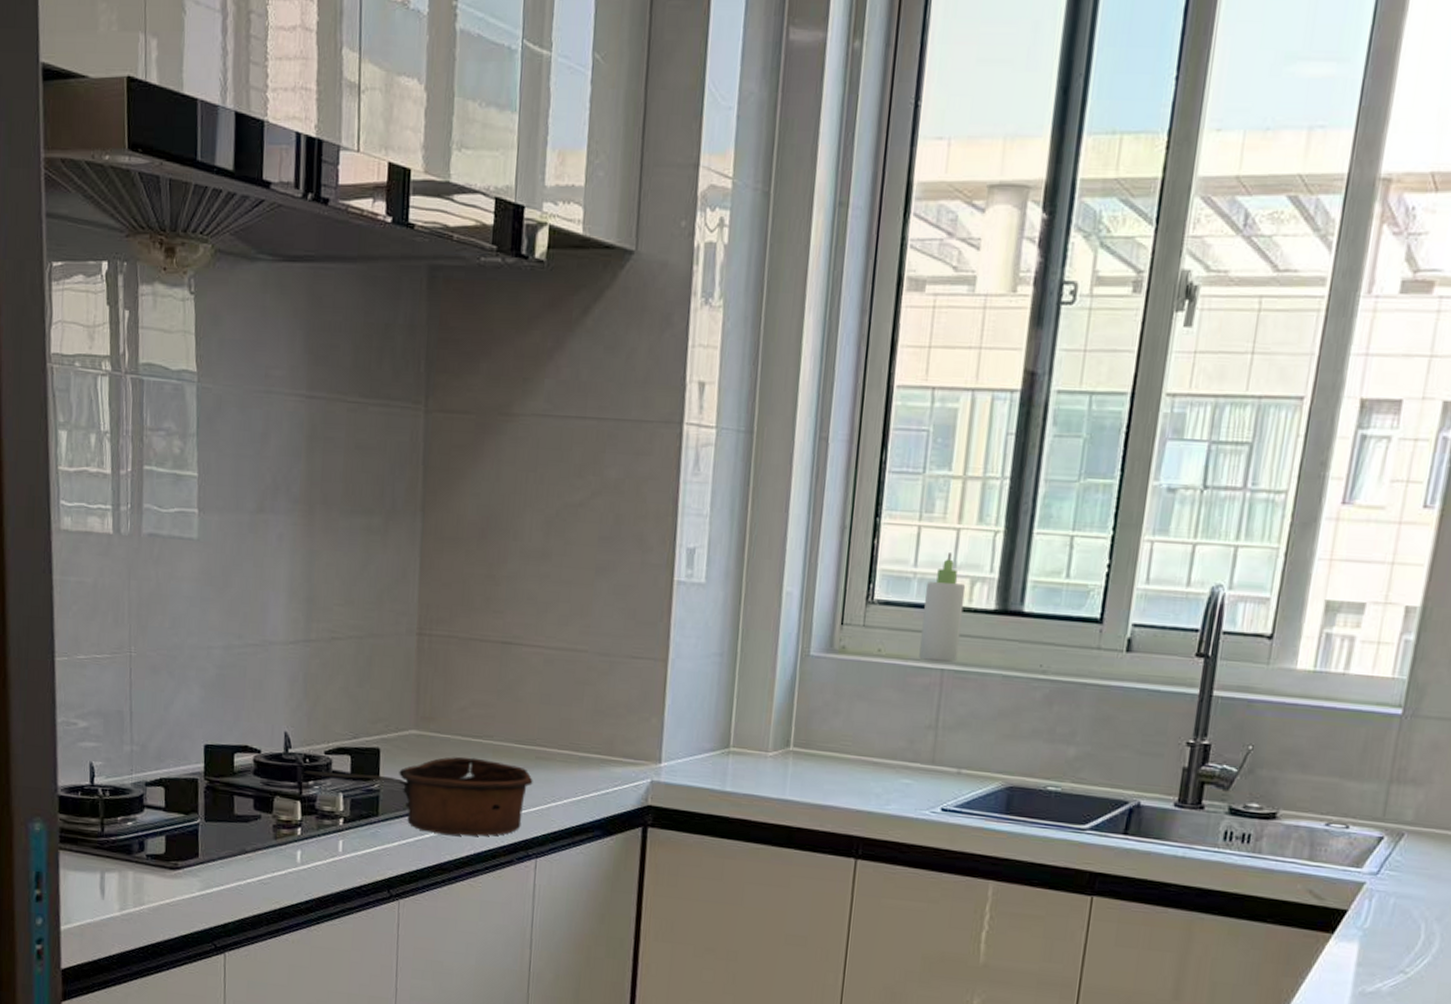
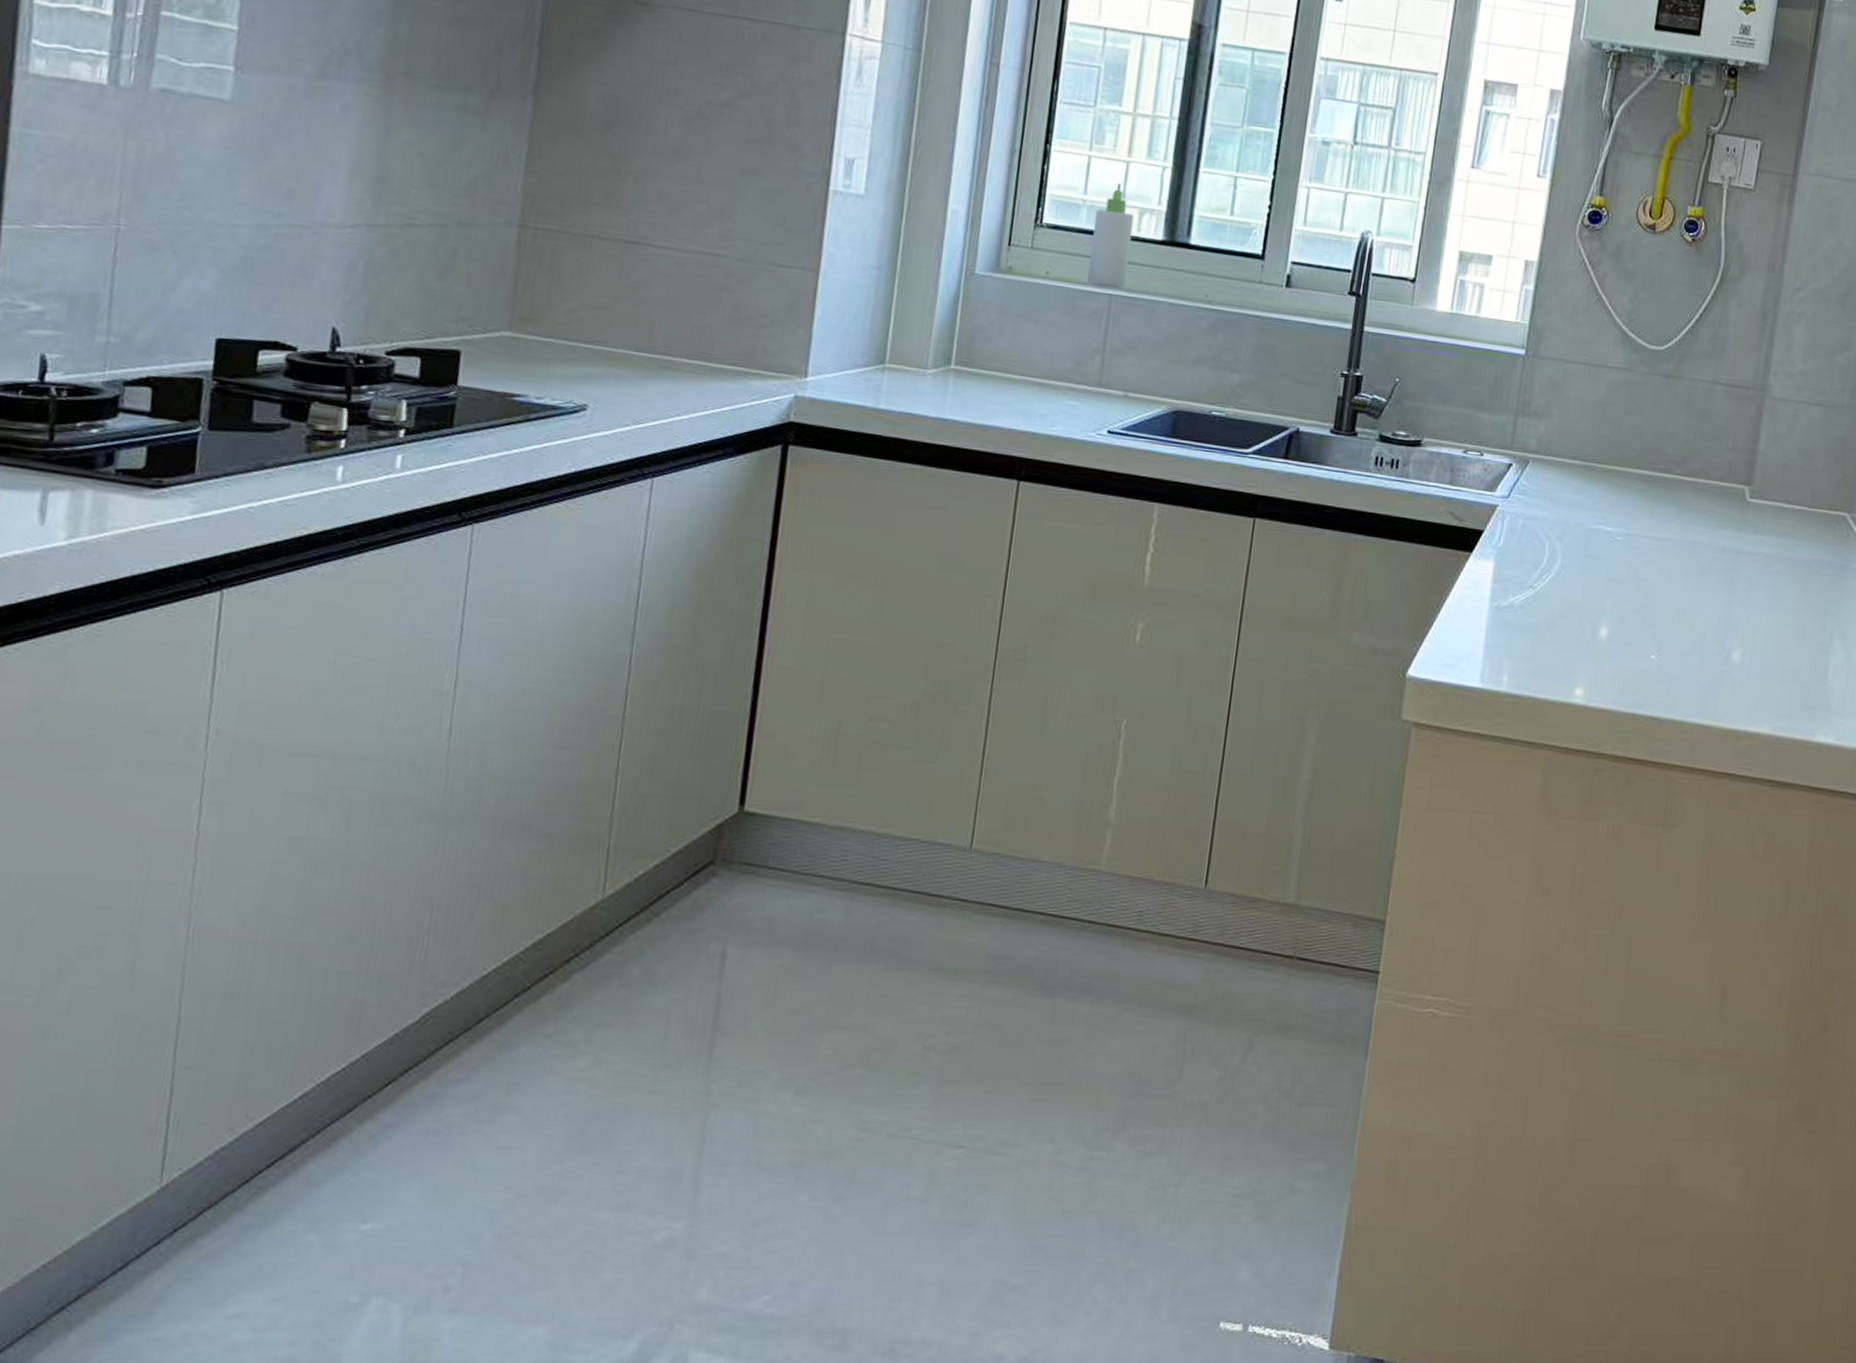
cooking pot: present [304,756,533,836] -> none [355,363,654,452]

